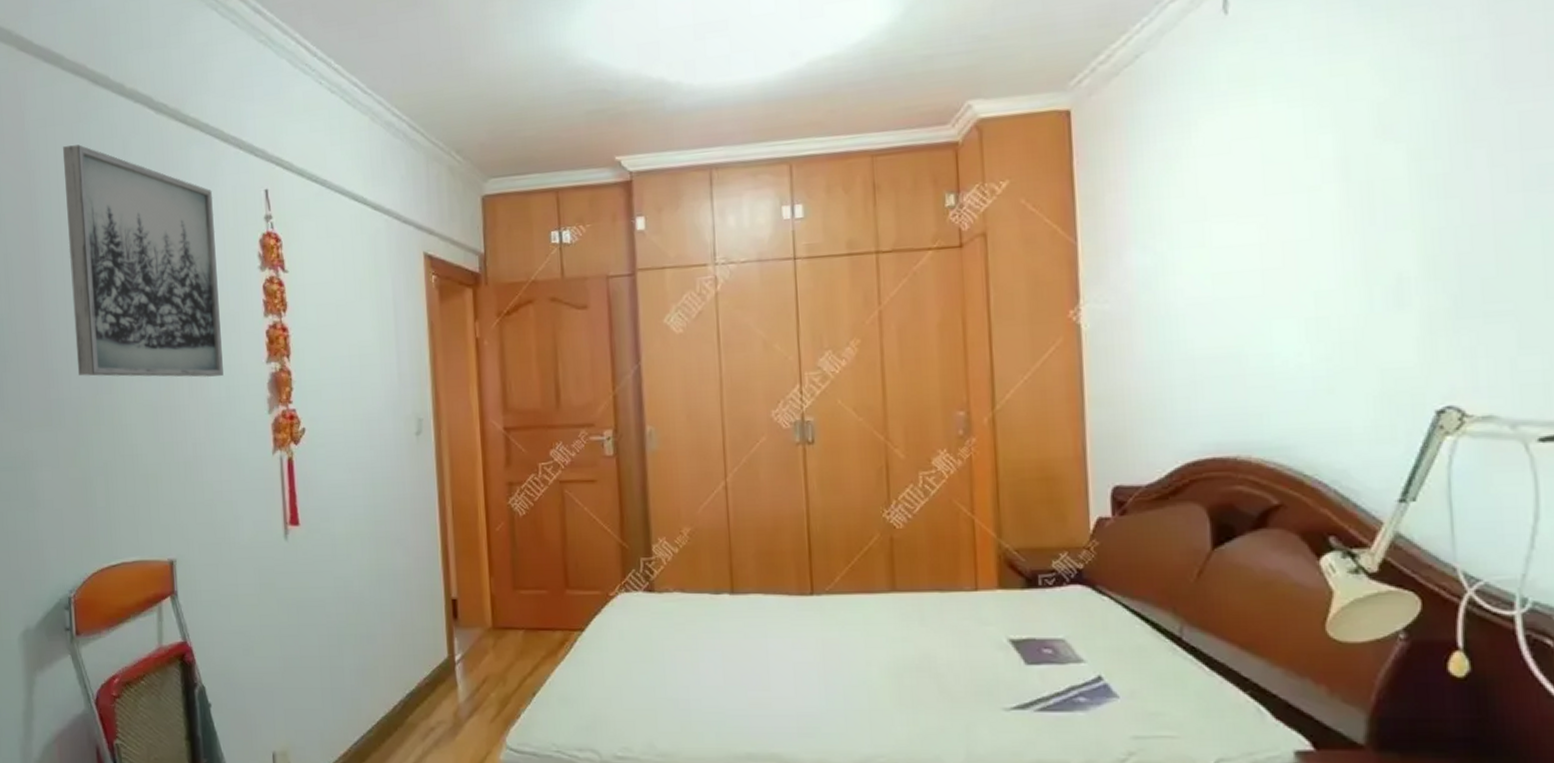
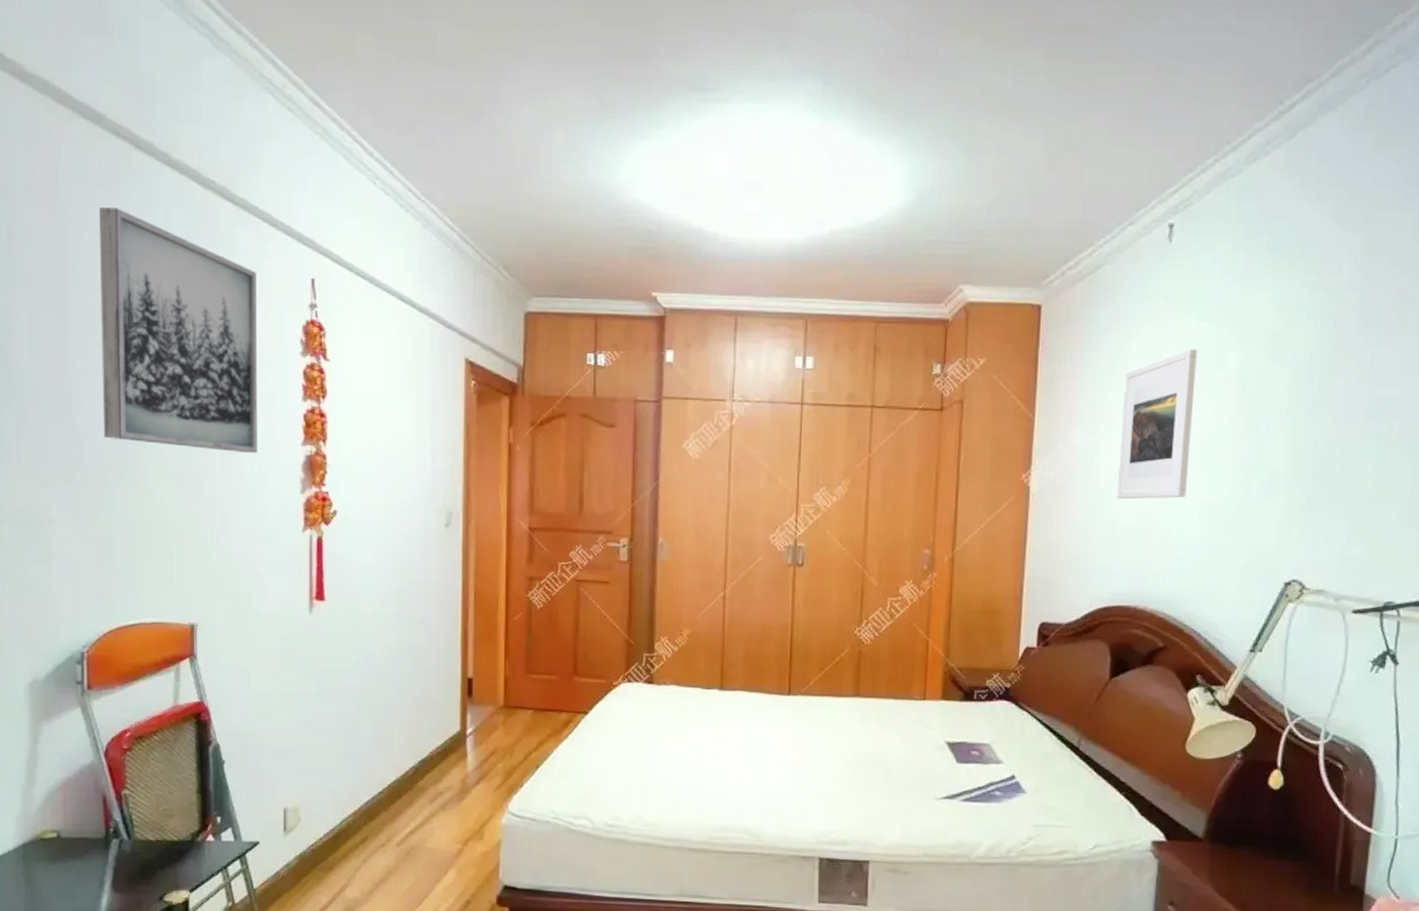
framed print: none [1187,136,1286,329] -> present [1117,349,1197,500]

